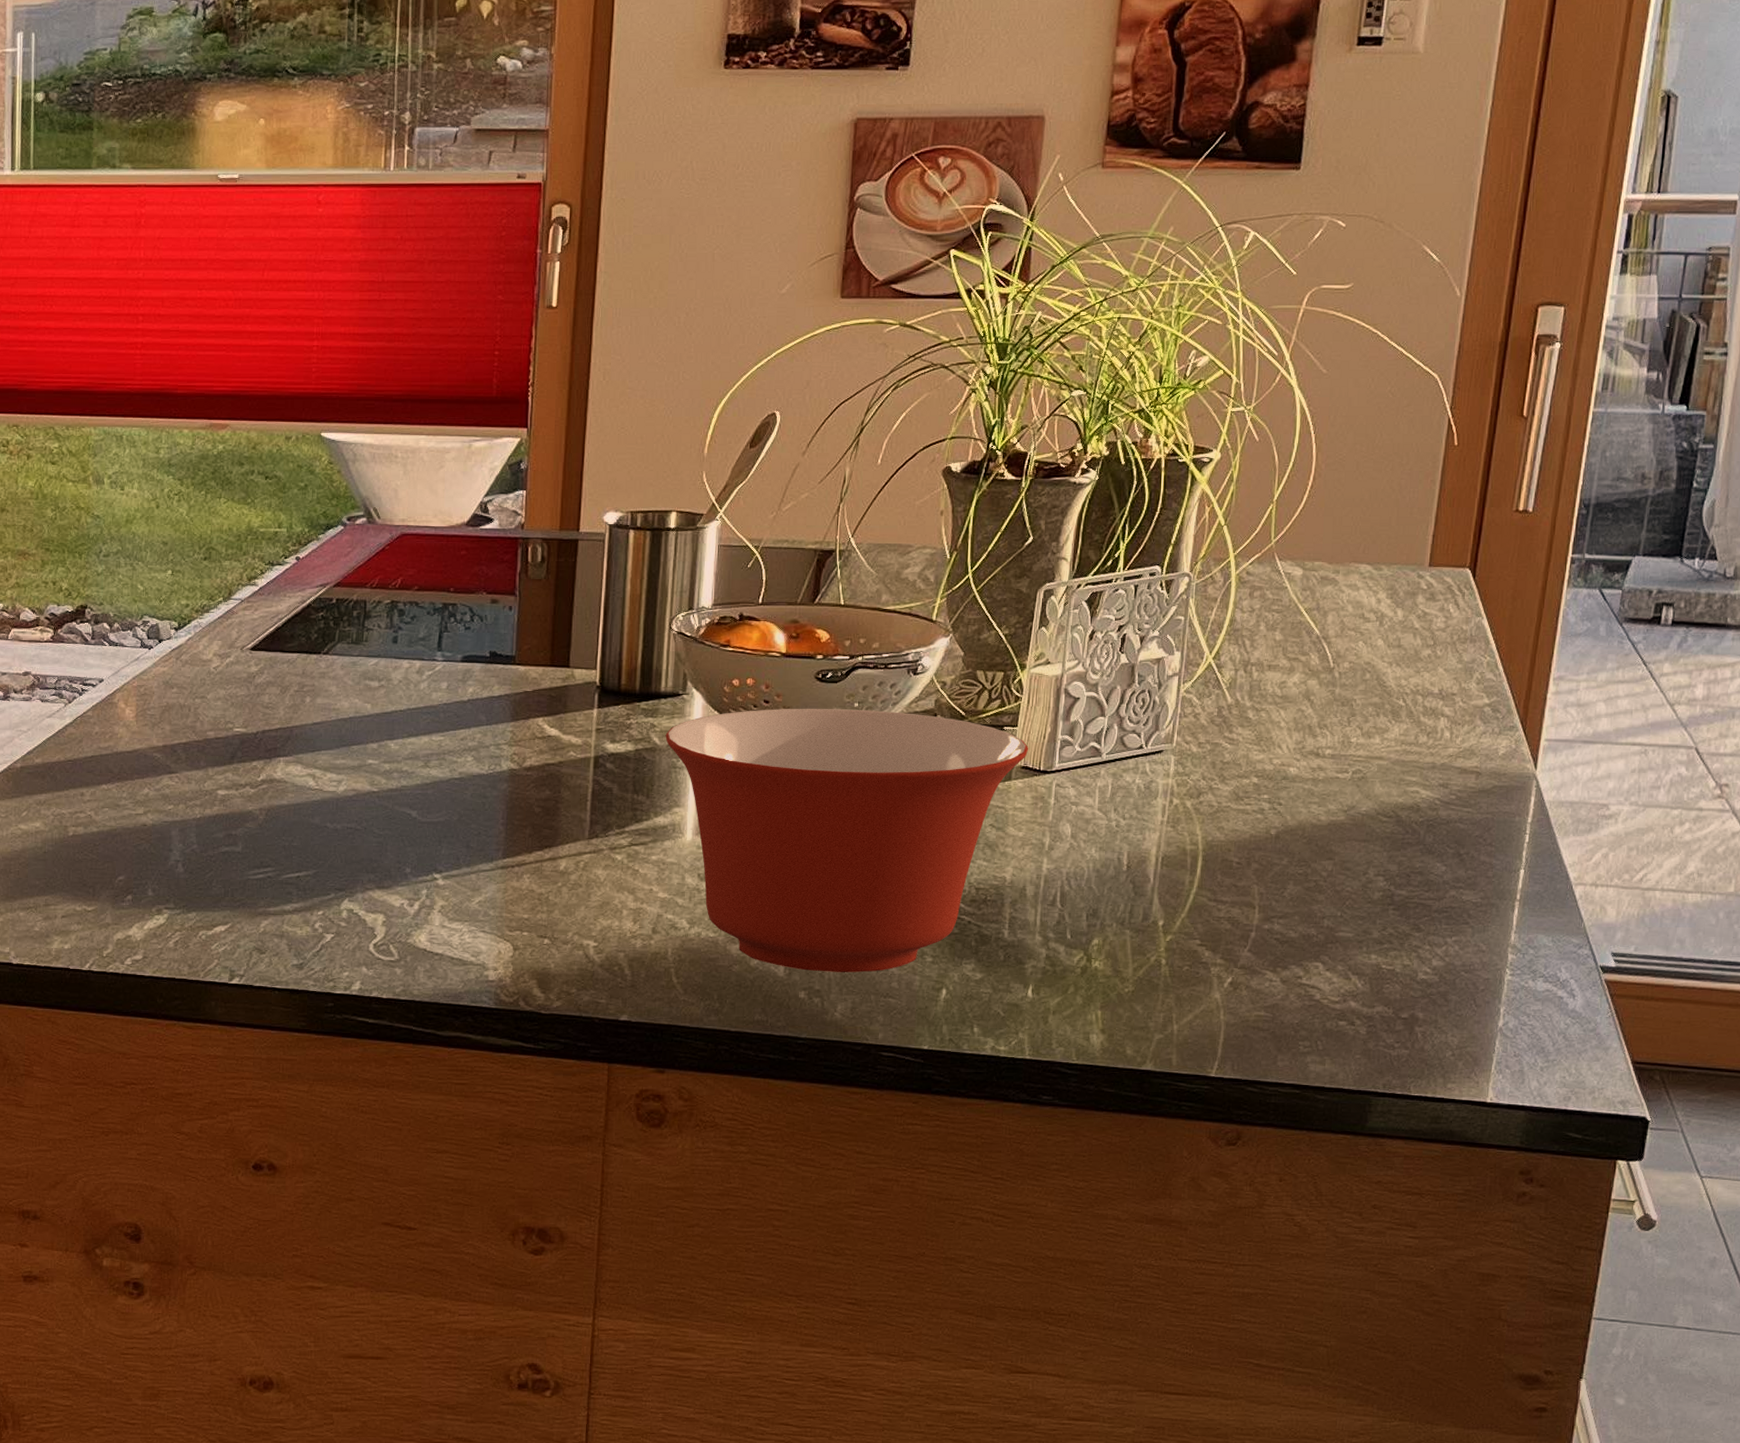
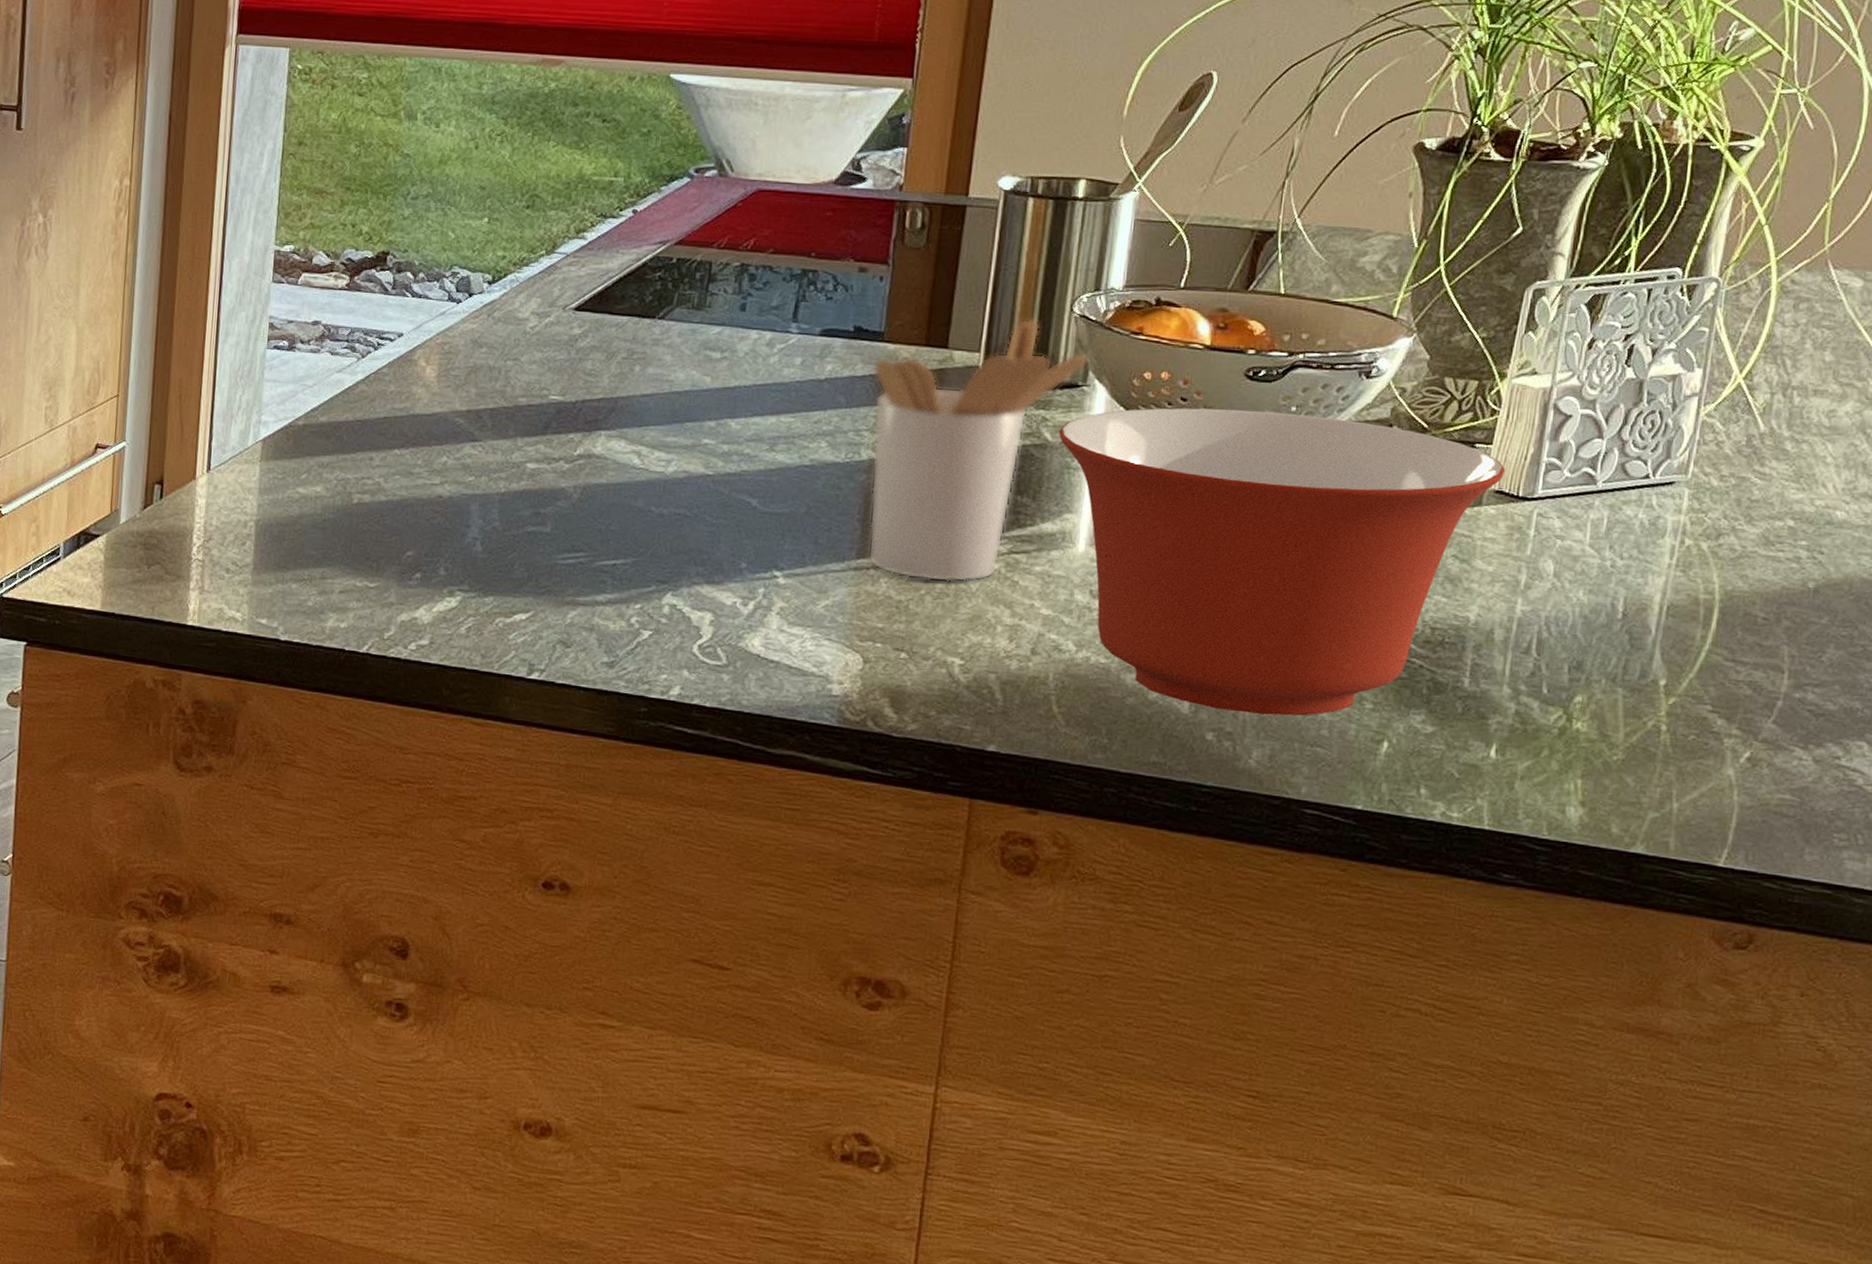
utensil holder: none [508,637,688,875] -> present [868,318,1090,583]

